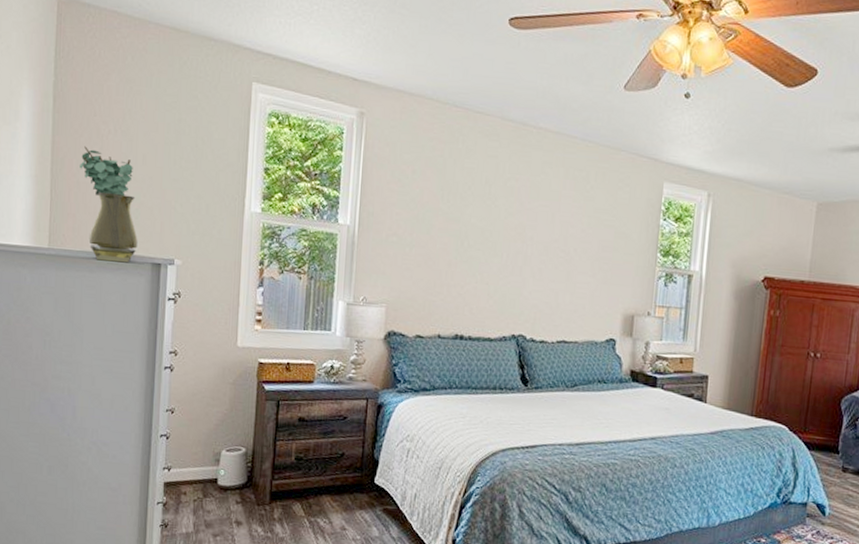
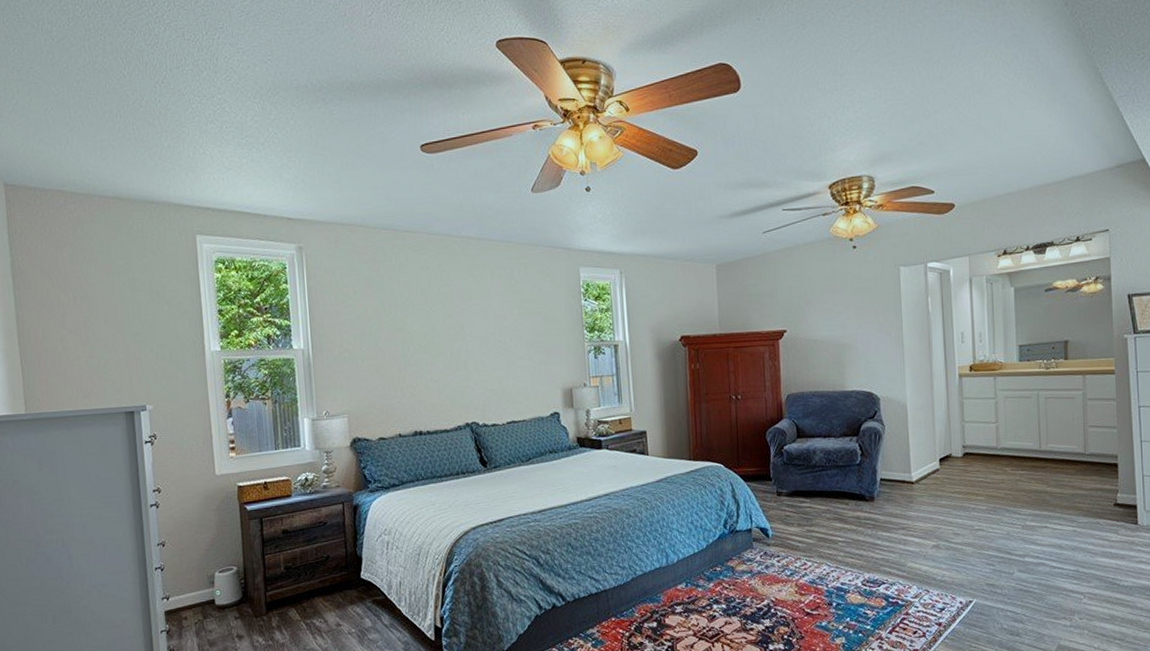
vase: present [80,146,139,263] -> none [45,316,111,418]

